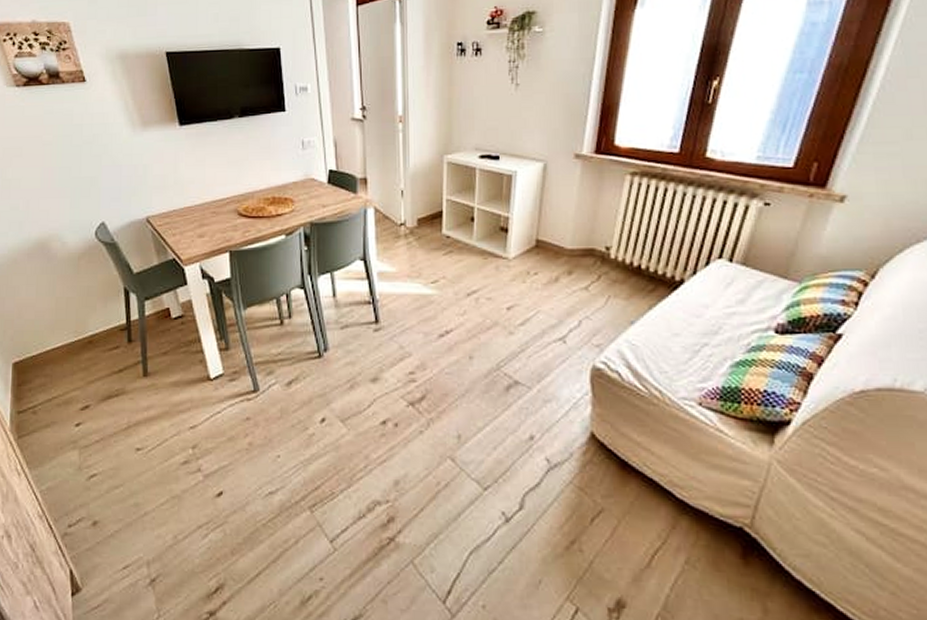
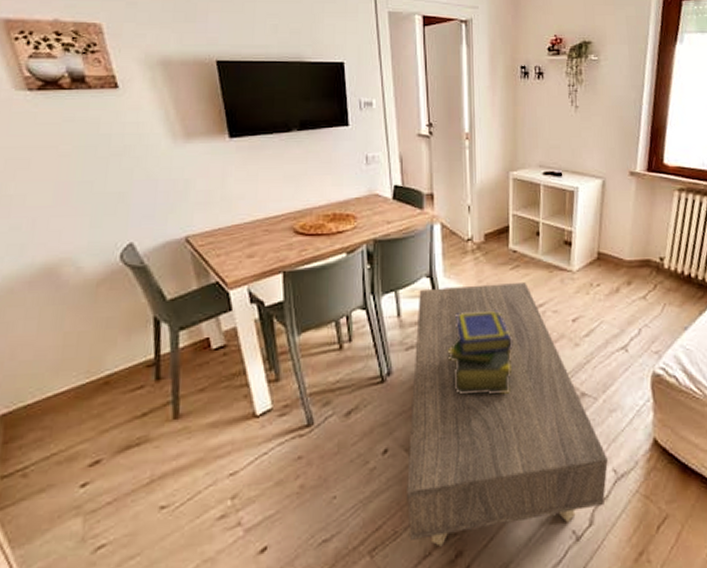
coffee table: none [343,269,541,511] -> present [407,283,608,547]
stack of books: none [380,294,445,376] -> present [447,310,513,394]

